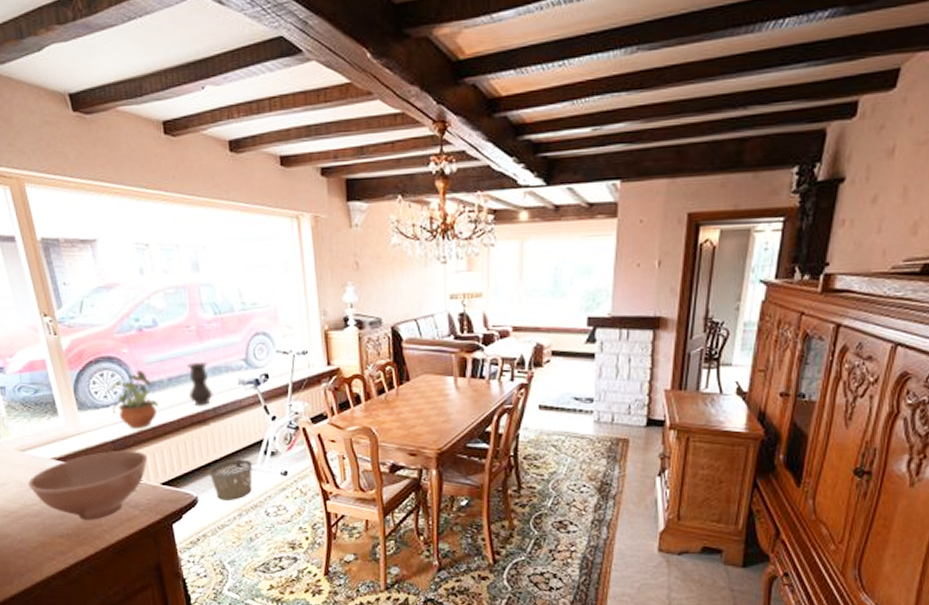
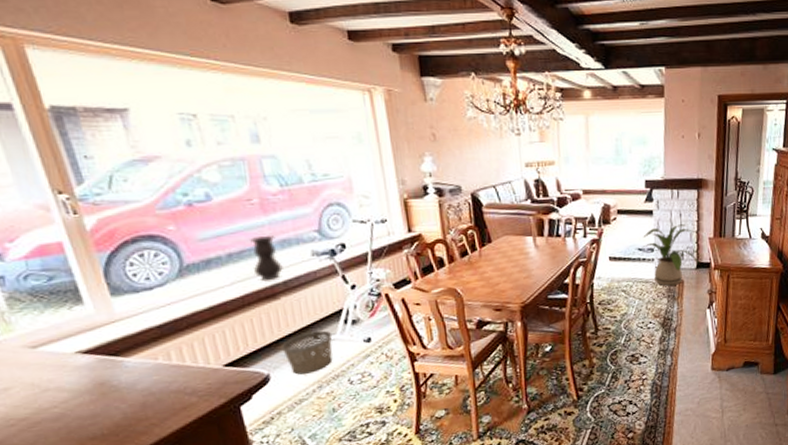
bowl: present [27,451,148,521] -> none [42,333,206,417]
potted plant: present [107,370,159,428] -> none [149,248,217,310]
house plant: none [576,371,651,445] -> present [640,224,700,286]

